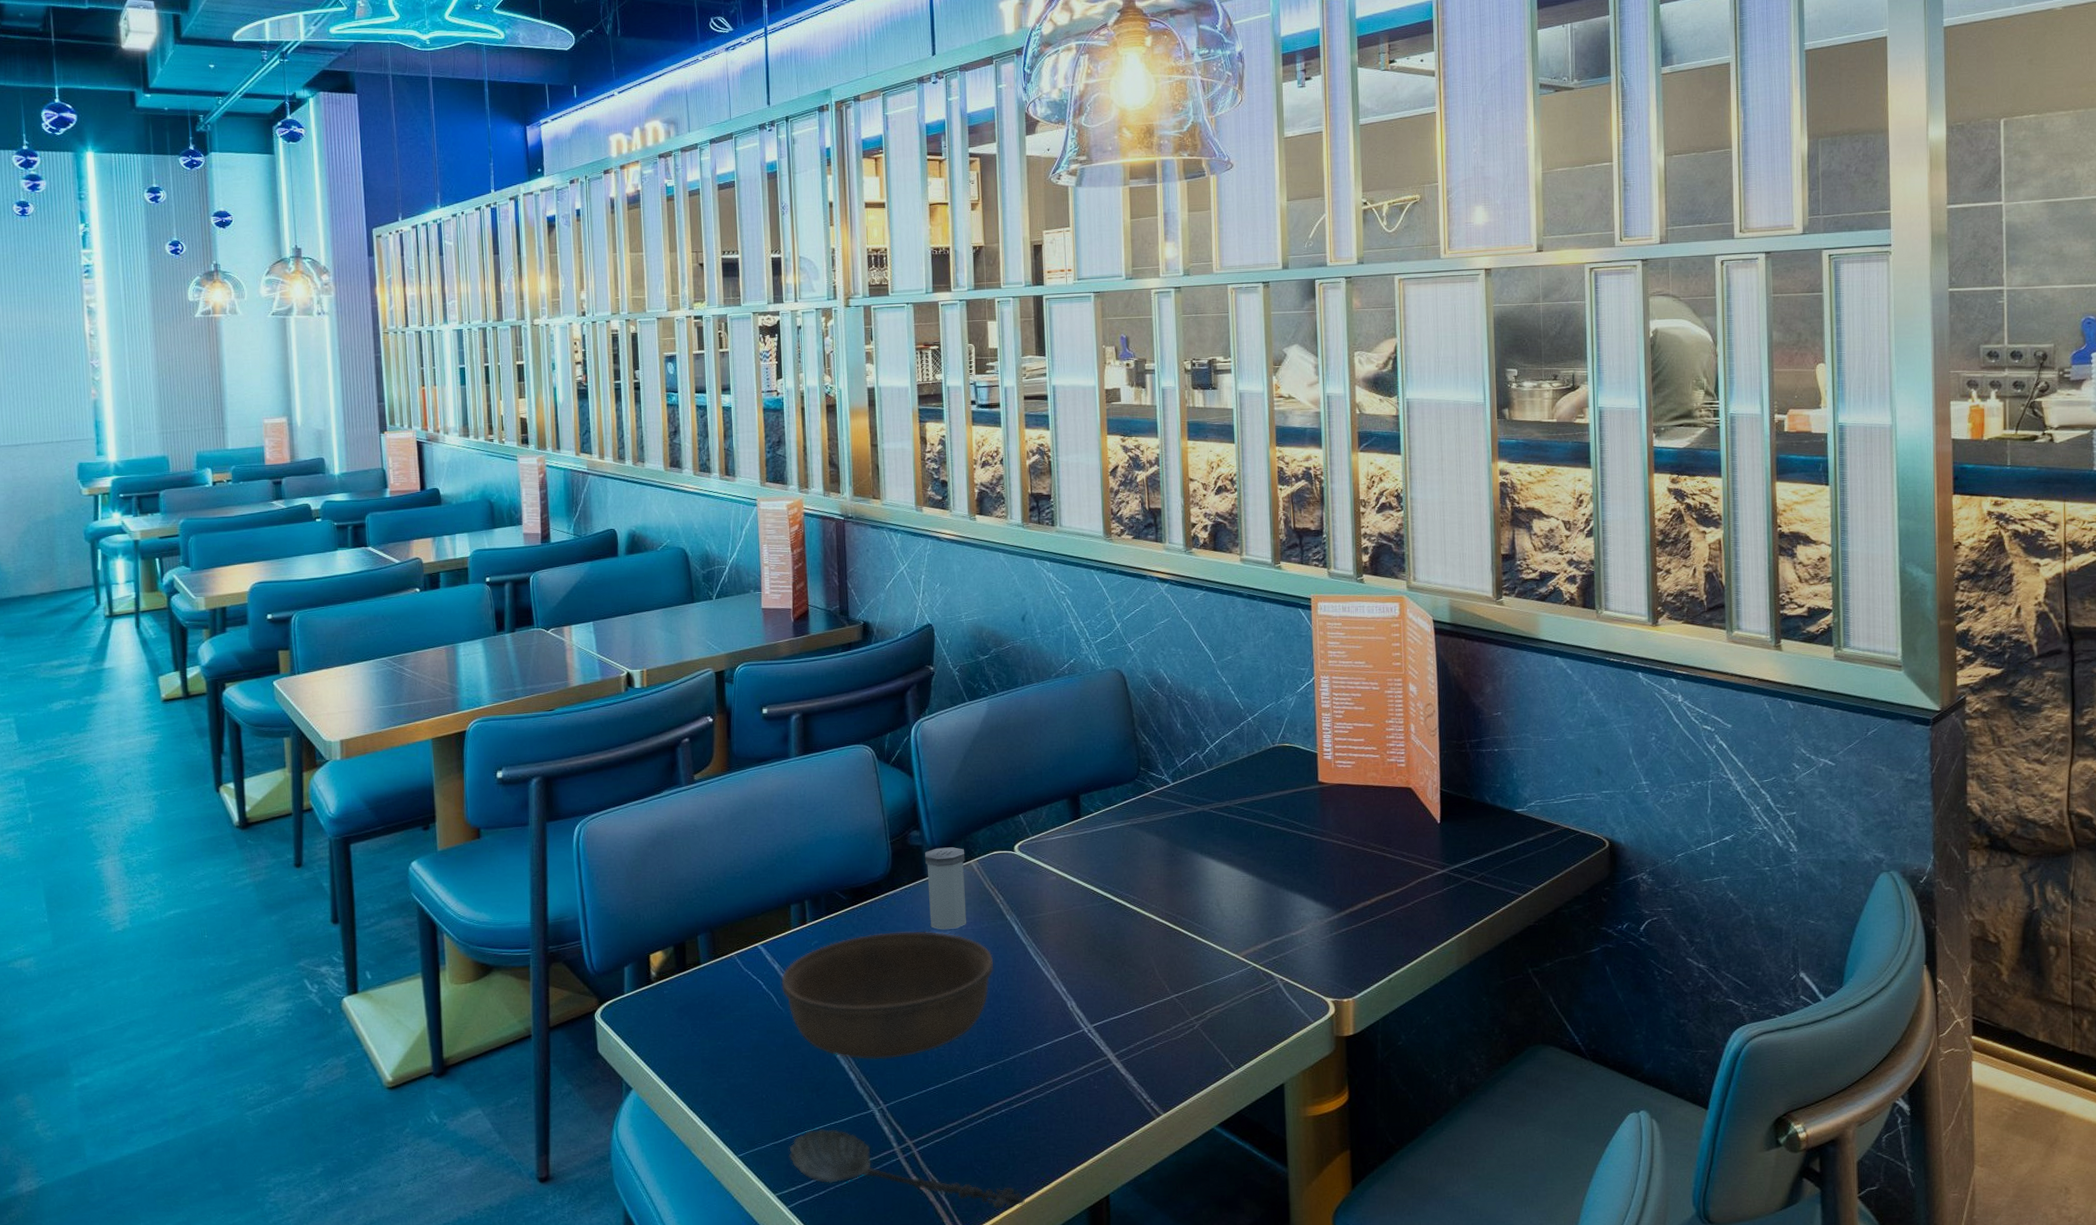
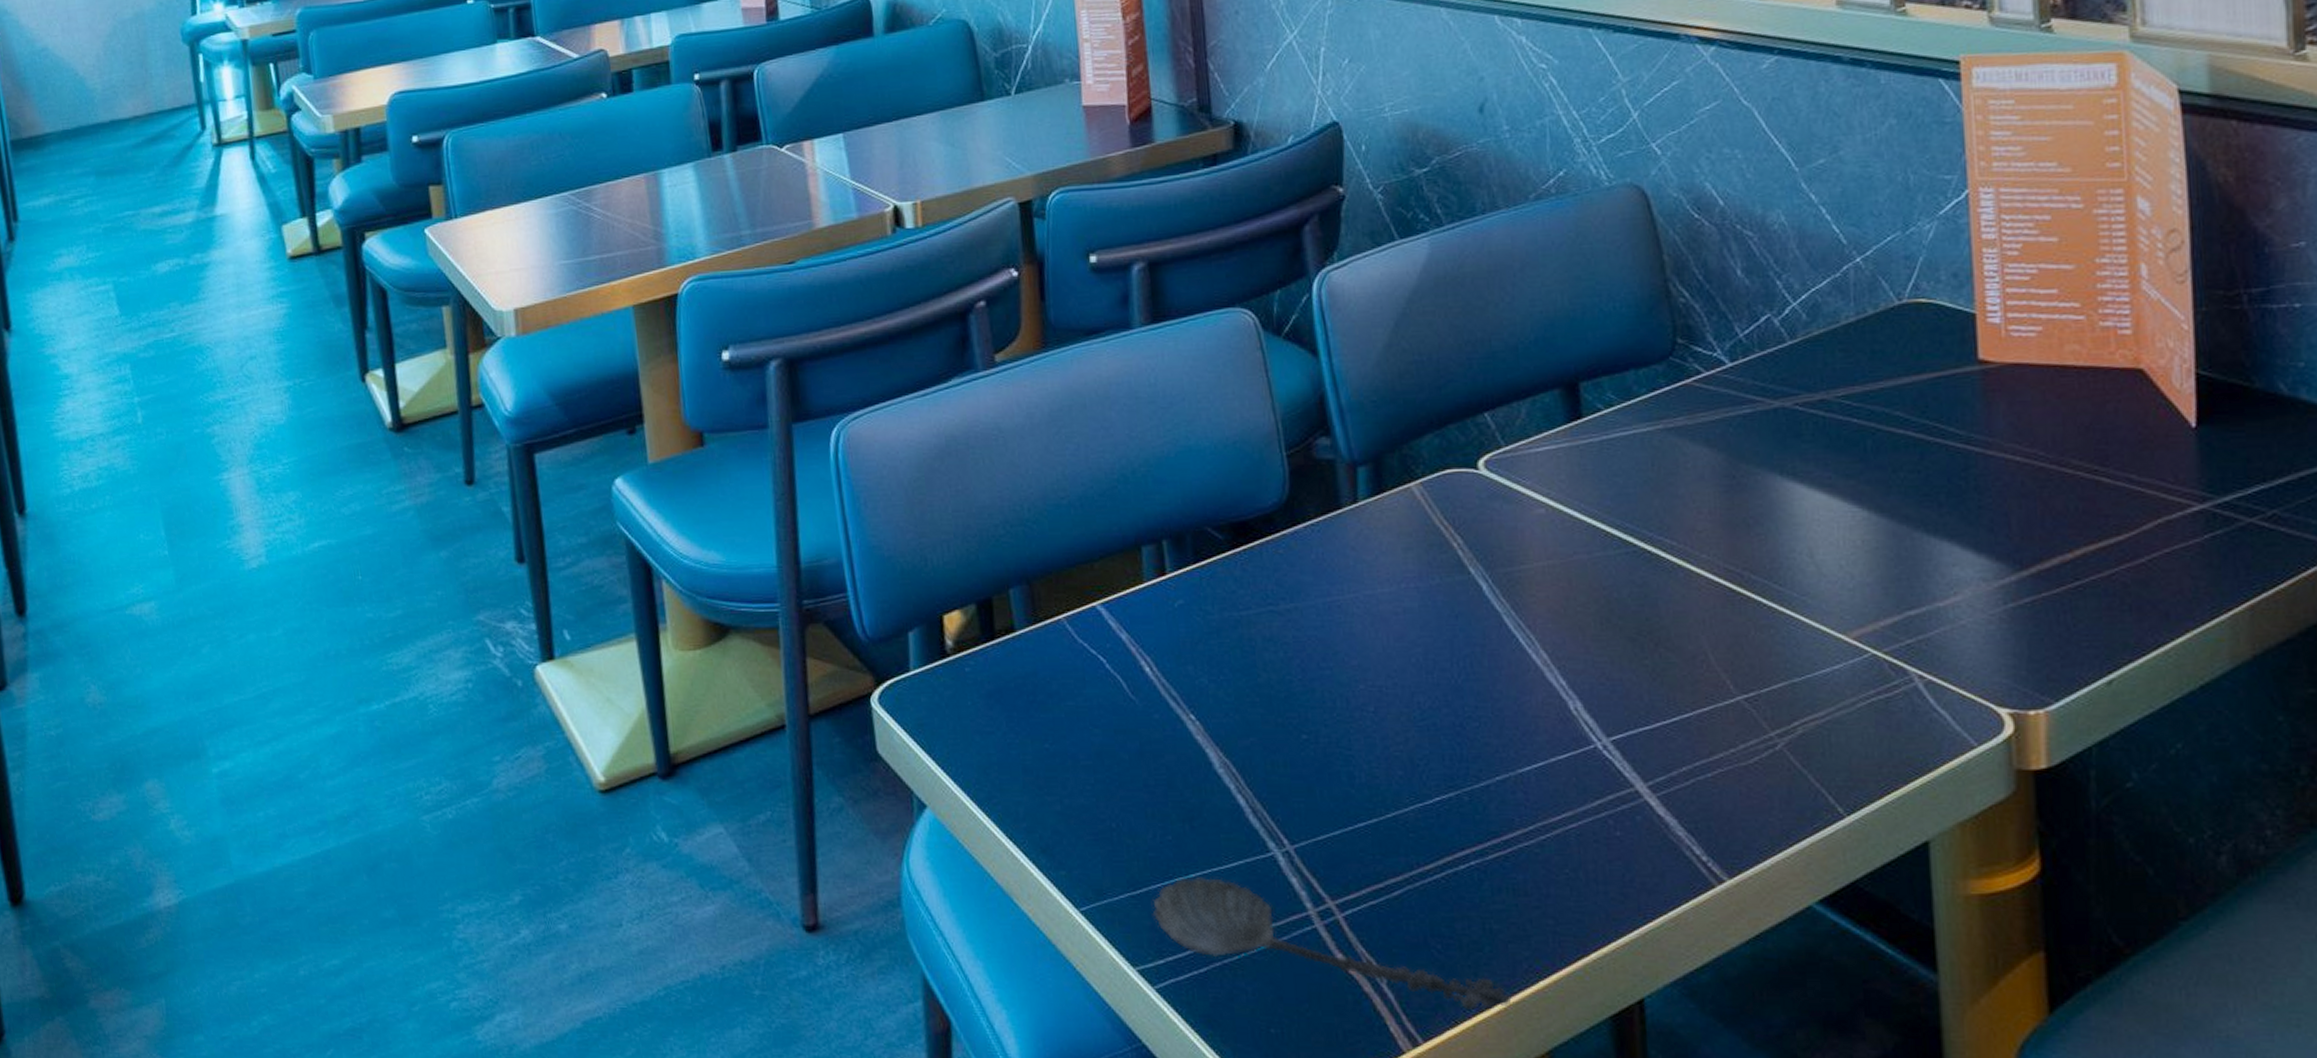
soup bowl: present [781,931,994,1060] -> none [1132,588,1452,779]
salt shaker: present [925,847,967,930] -> none [1340,462,1408,588]

